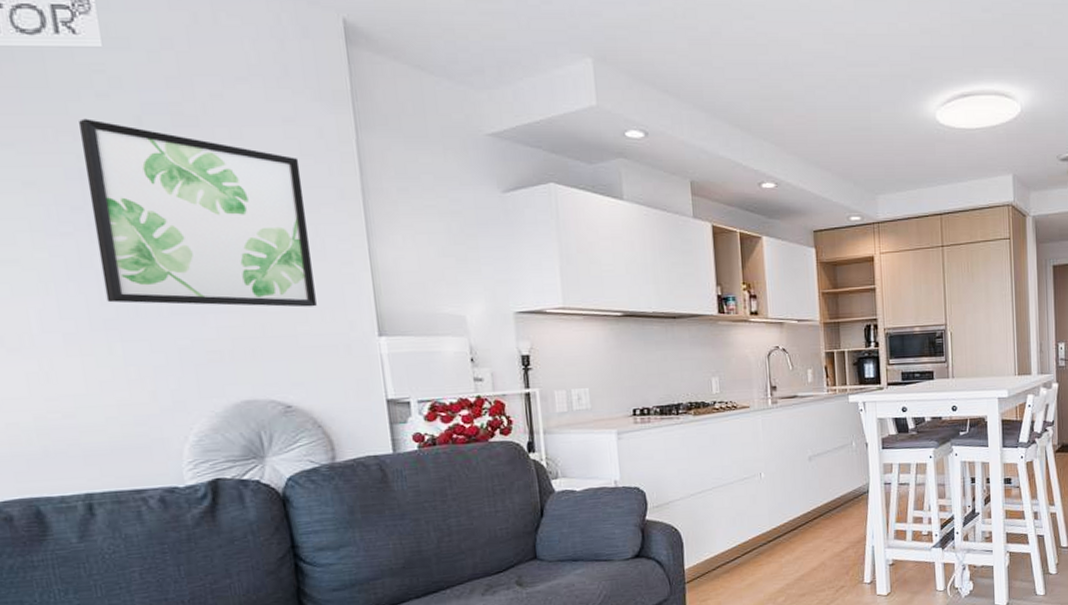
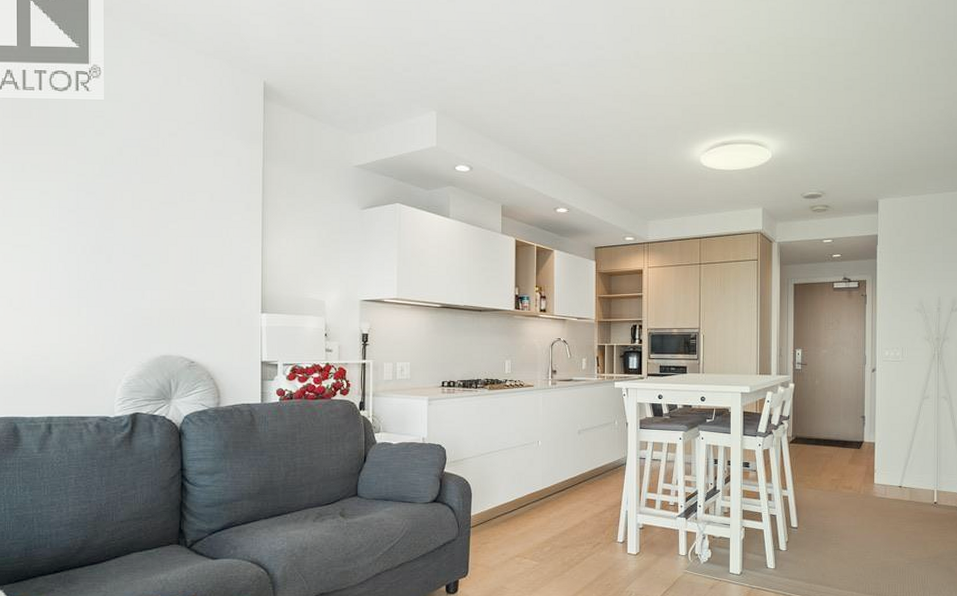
wall art: present [79,118,317,307] -> none [81,149,222,289]

